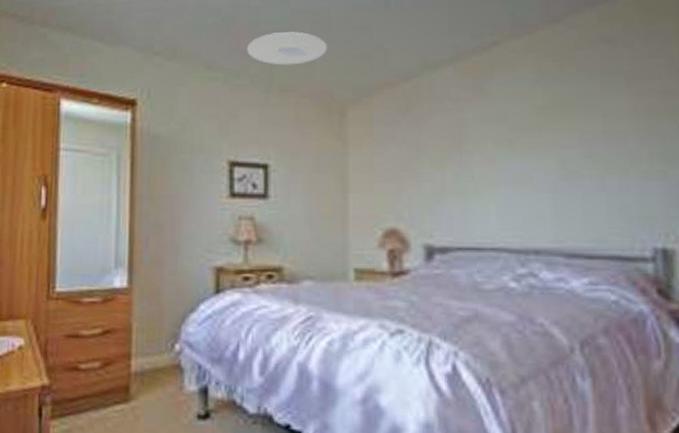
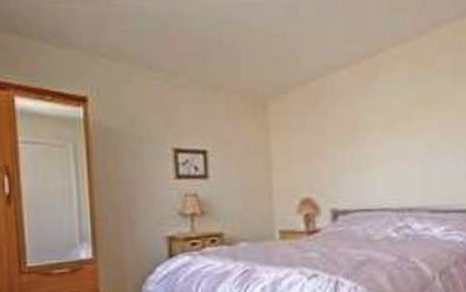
ceiling light: present [246,32,327,65] -> none [182,38,250,67]

